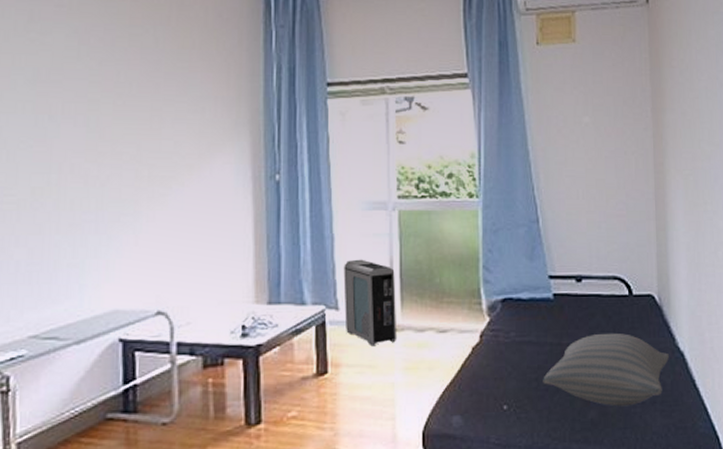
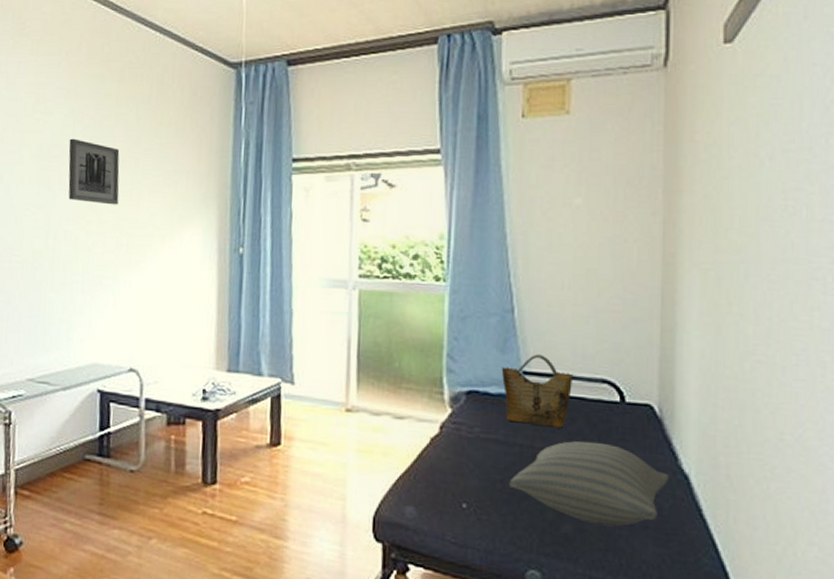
wall art: none [73,61,137,134] -> present [68,138,120,205]
air purifier: present [343,259,397,347] -> none [300,336,352,425]
grocery bag: none [531,259,590,324] -> present [501,354,573,428]

